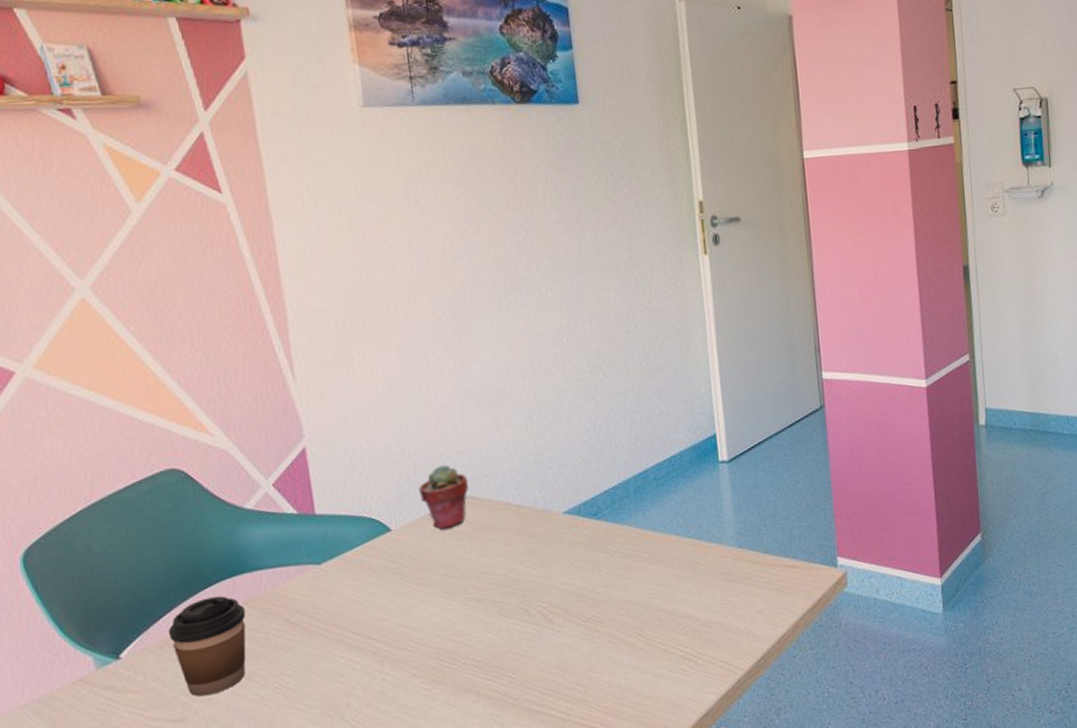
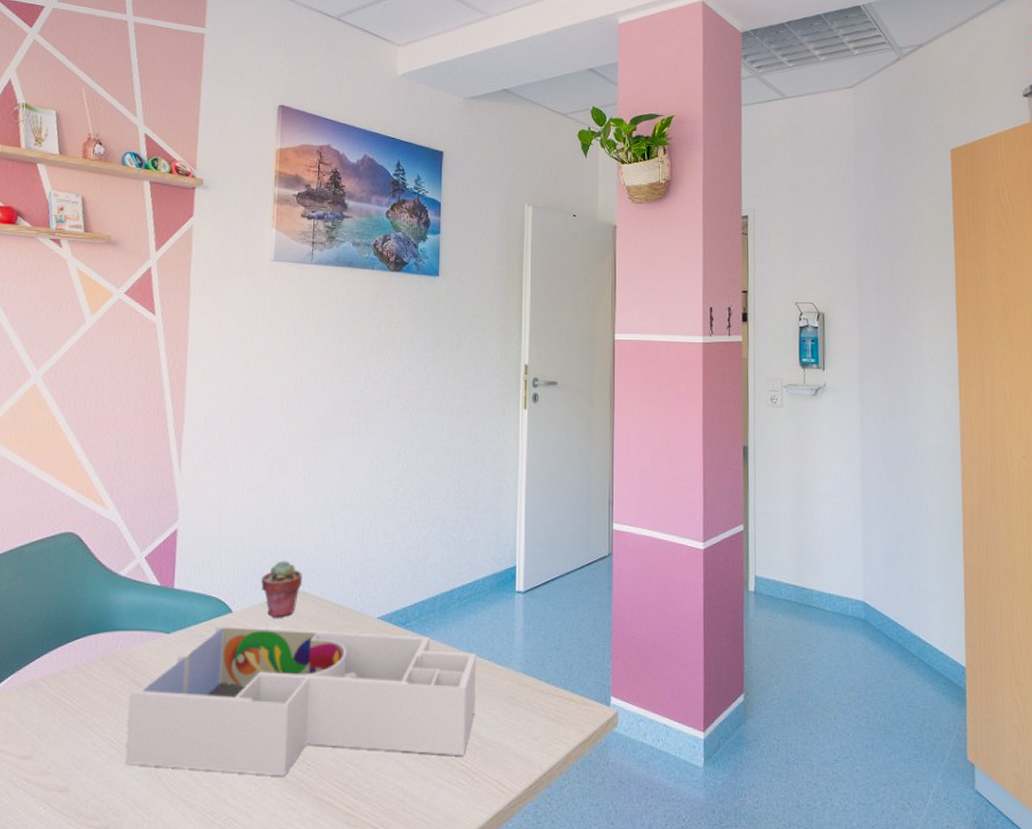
coffee cup: present [168,596,246,697] -> none [35,649,101,739]
desk organizer: none [286,524,689,709] -> present [124,624,476,776]

